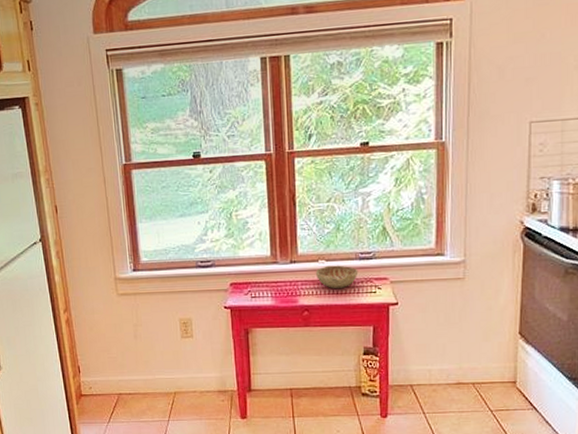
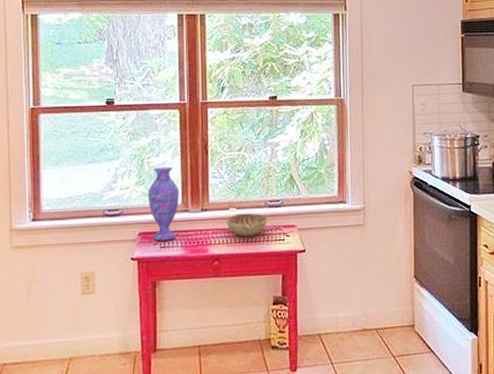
vase: none [237,219,269,292] -> present [147,167,180,241]

